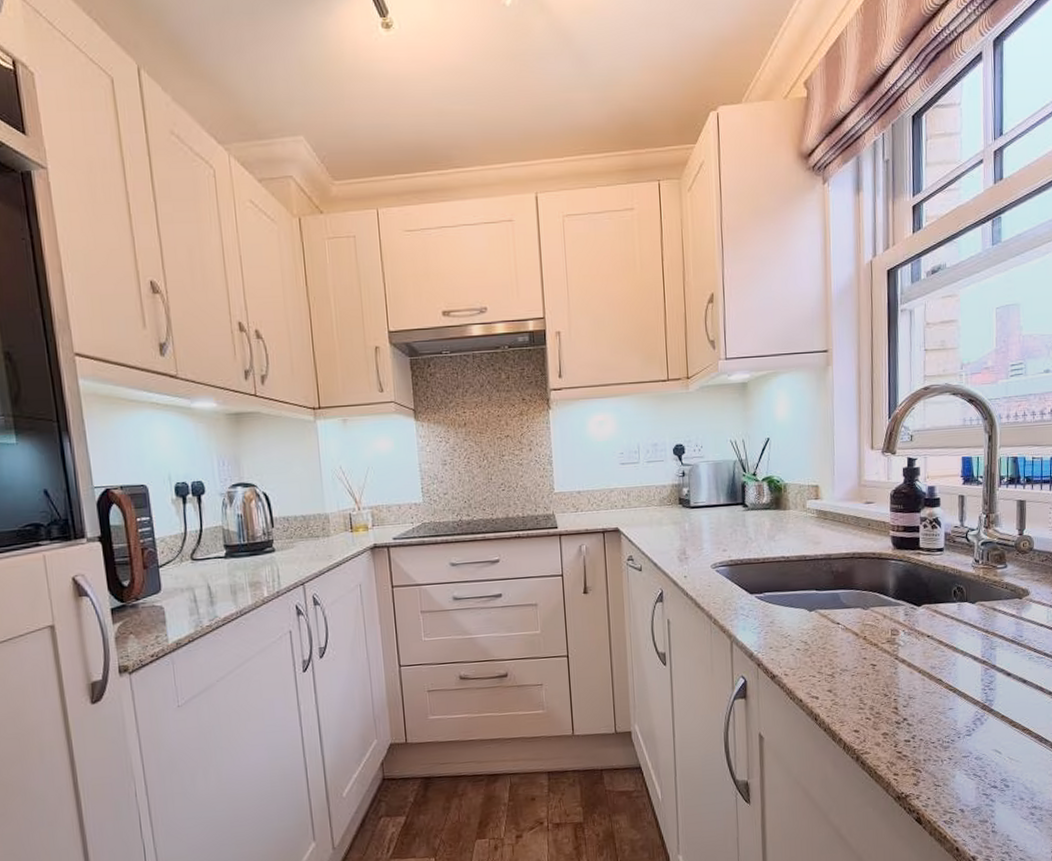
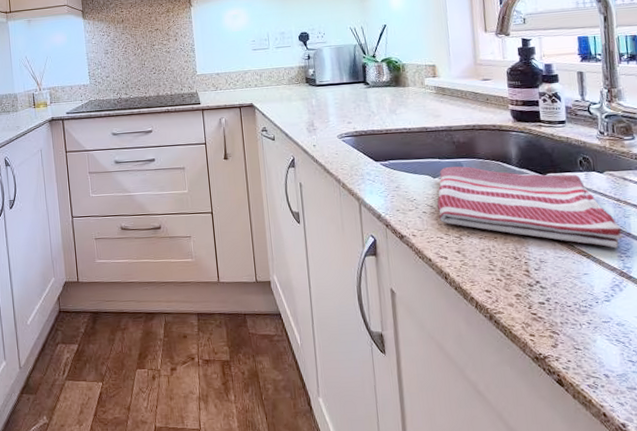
dish towel: none [811,598,989,682] -> present [437,166,624,249]

